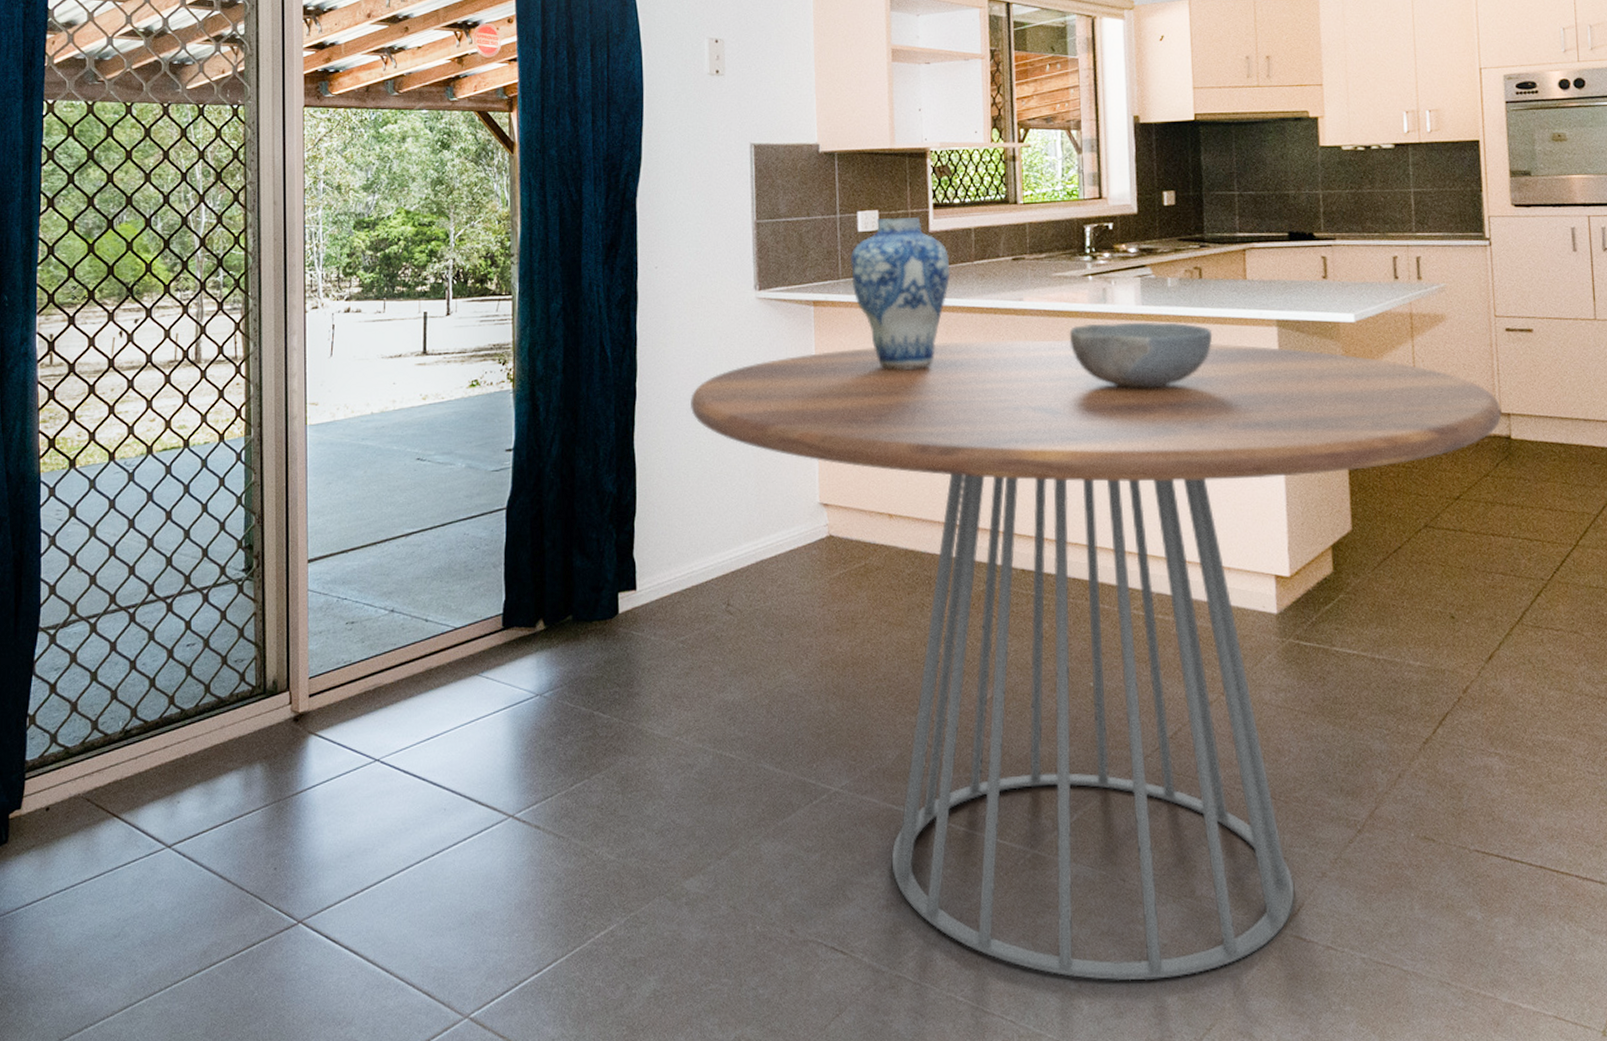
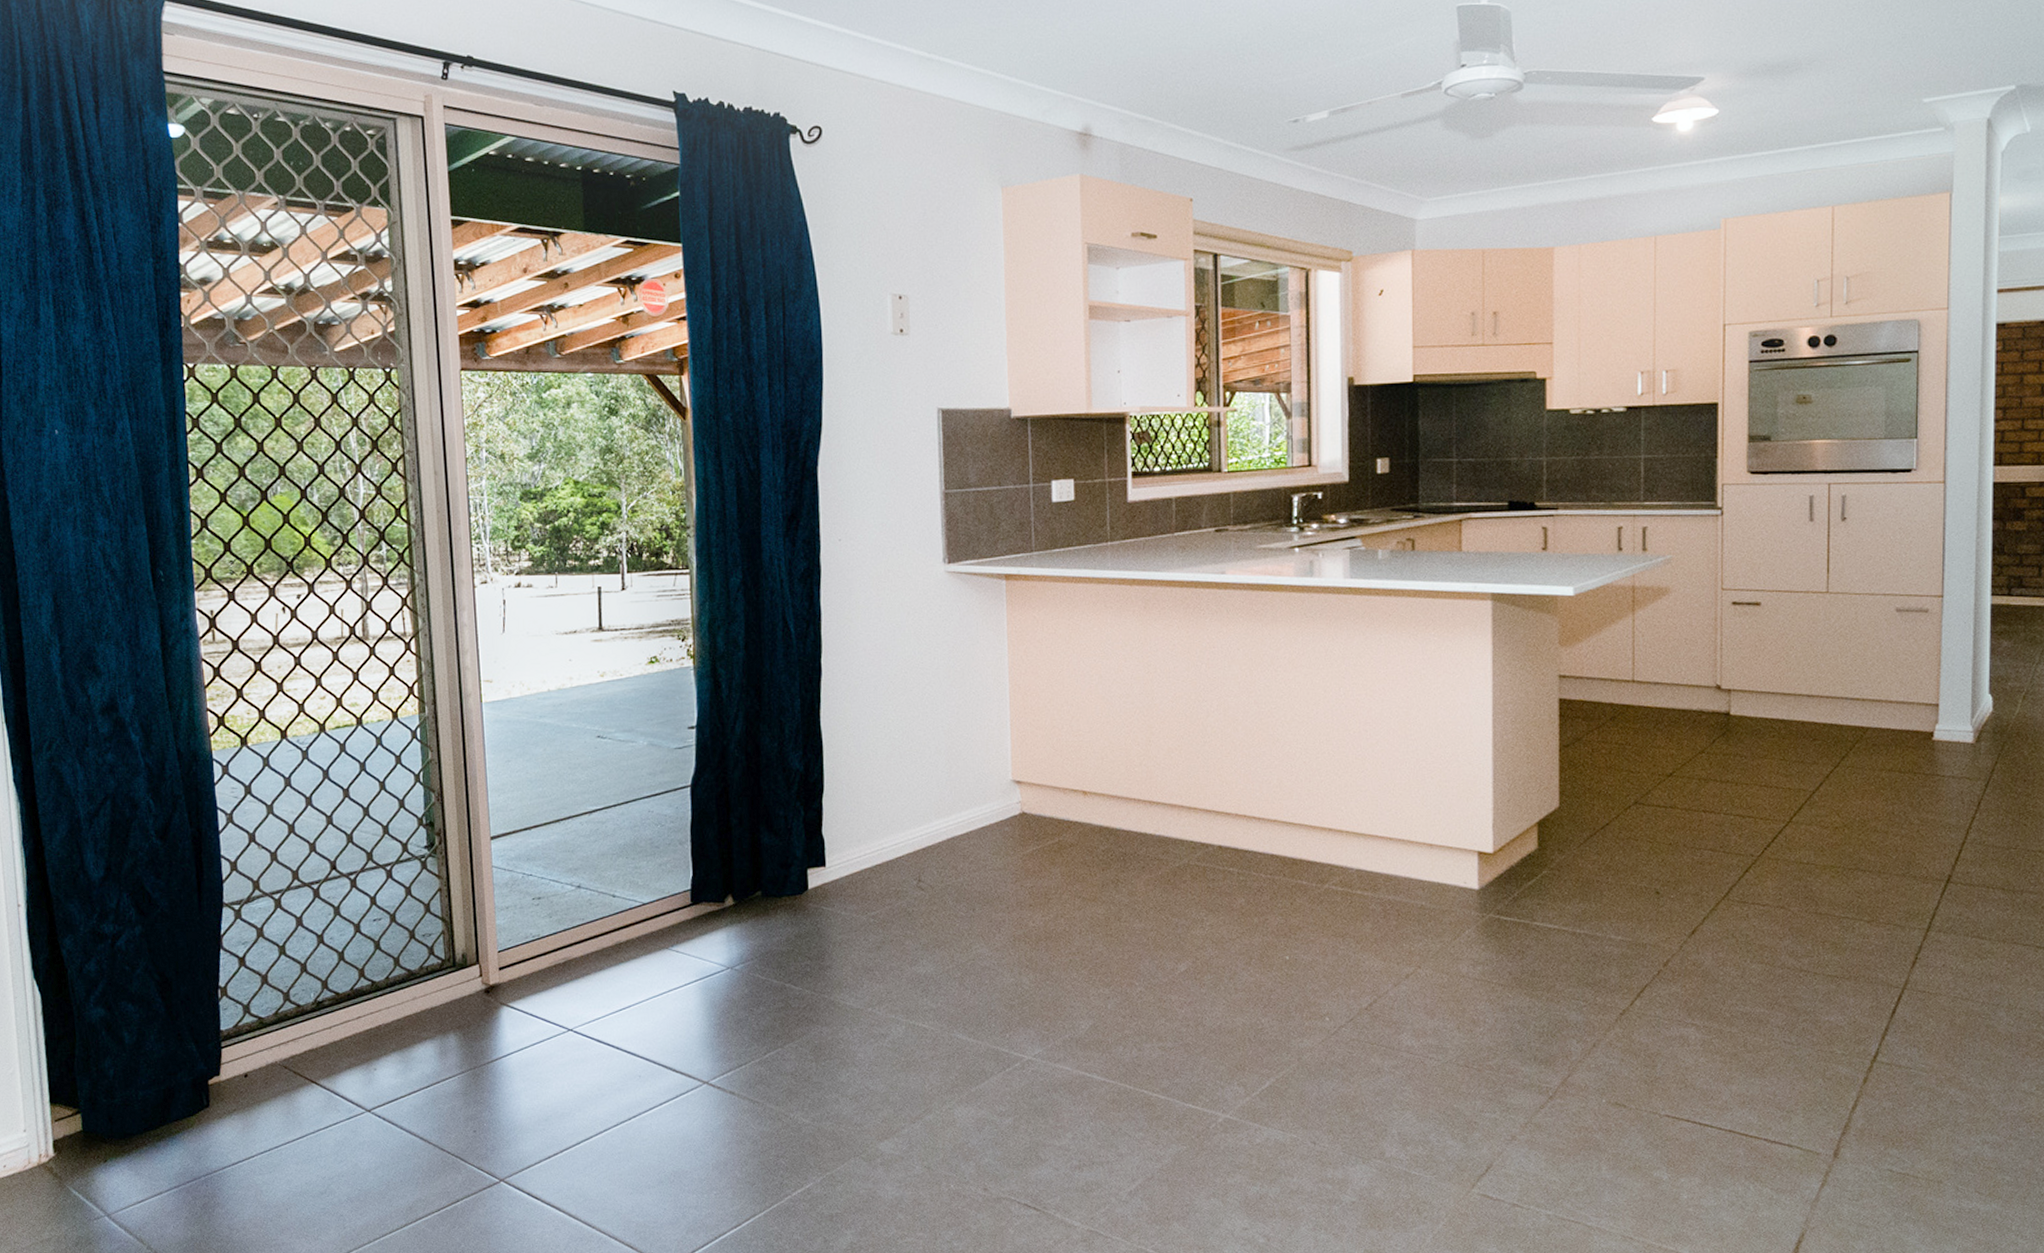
dining table: present [690,339,1502,981] -> none [877,614,1722,1236]
vase: present [850,216,950,370] -> none [1043,485,1150,646]
bowl: present [1069,322,1213,389] -> none [1273,596,1424,664]

